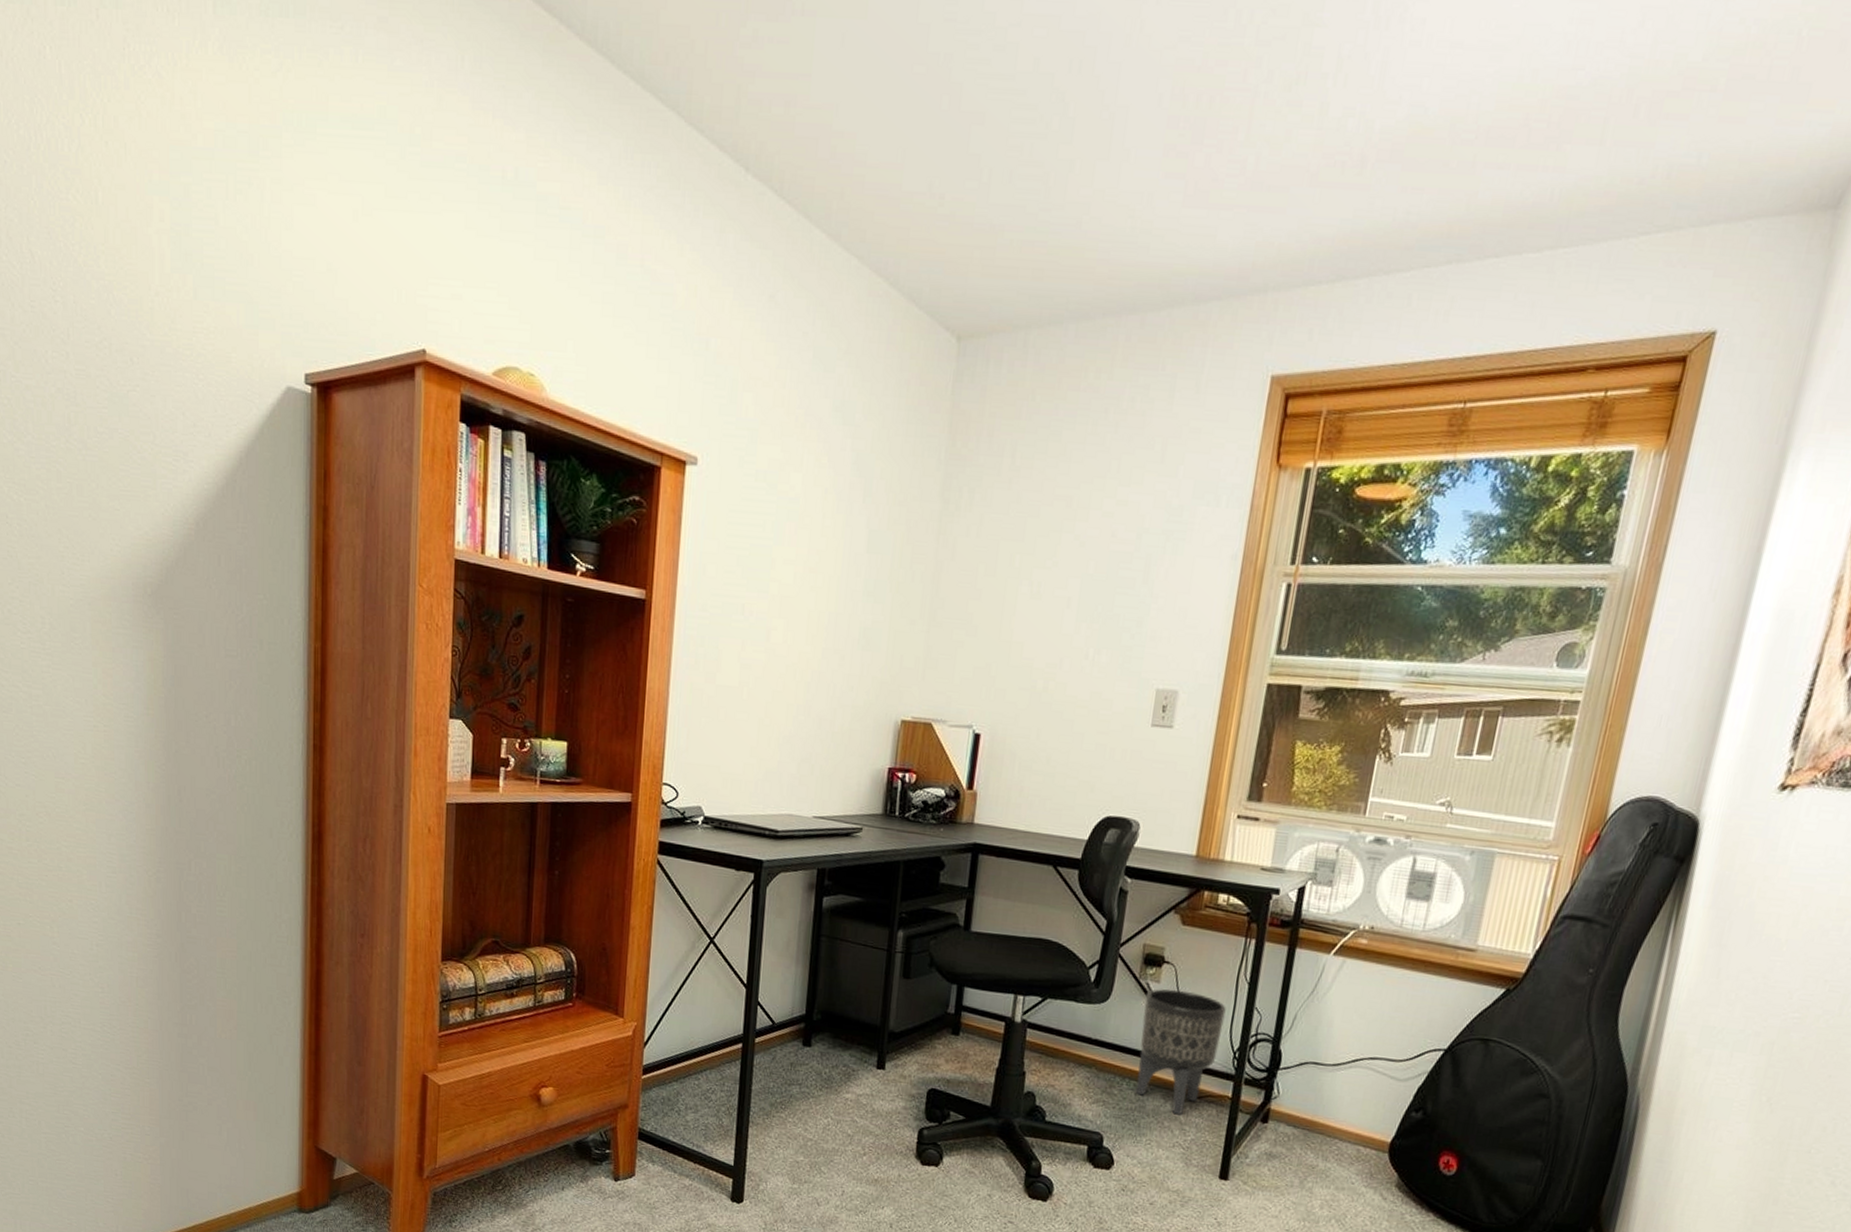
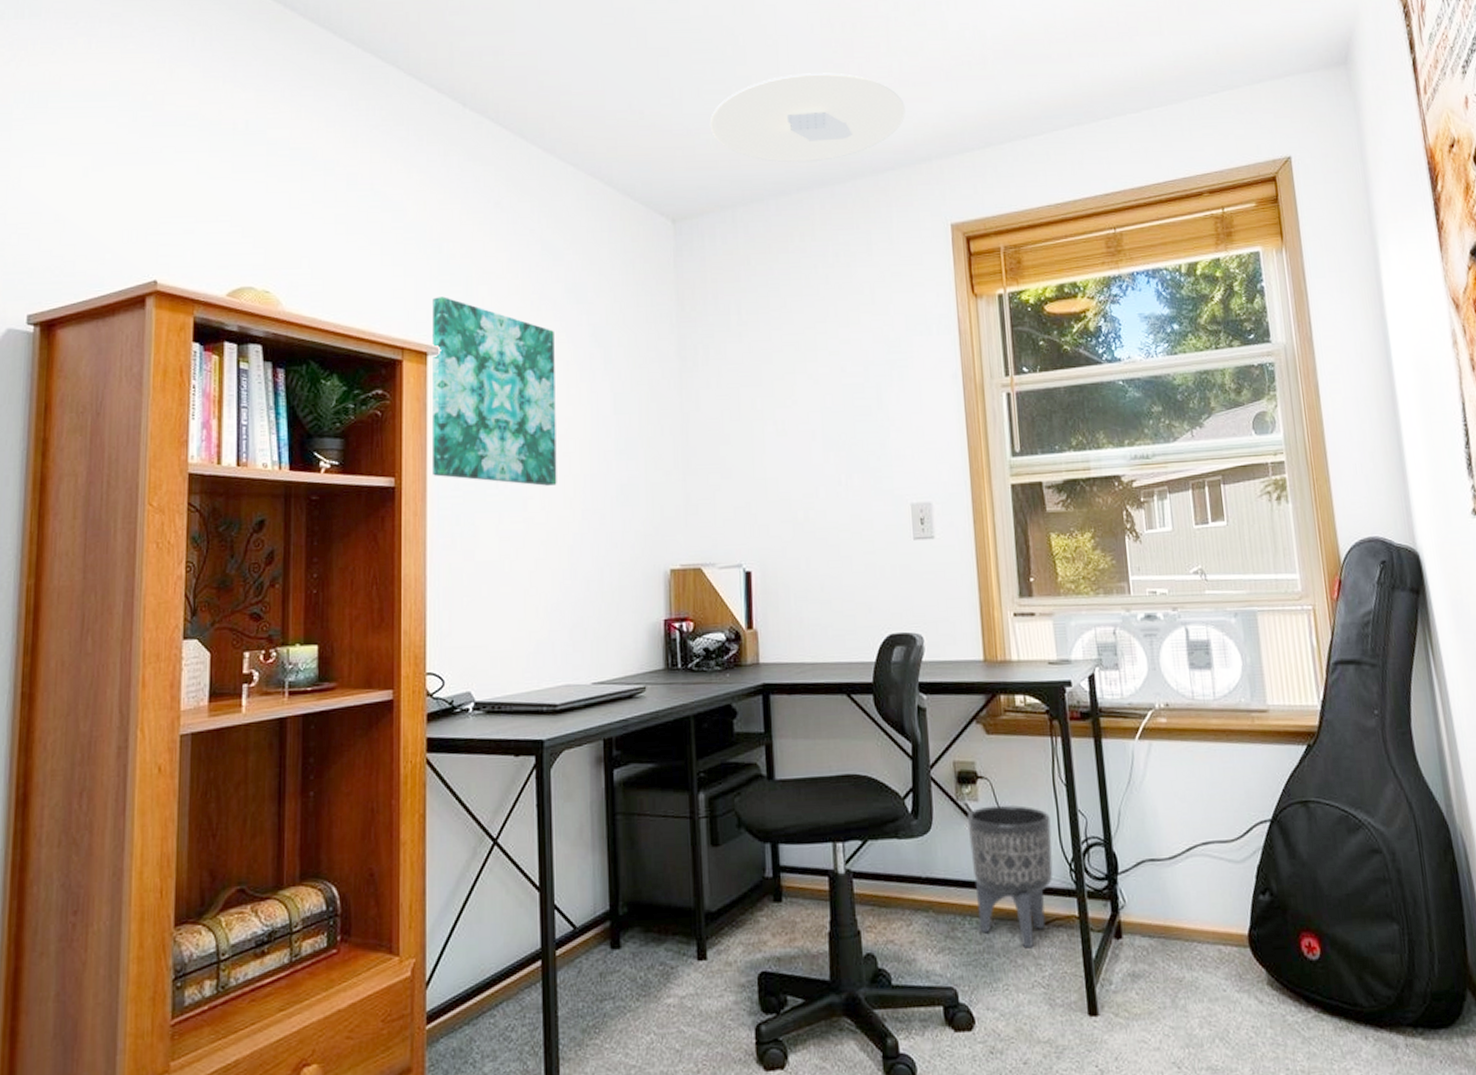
wall art: none [682,400,816,619] -> present [432,296,557,486]
ceiling light: none [1017,161,1251,281] -> present [709,72,905,163]

